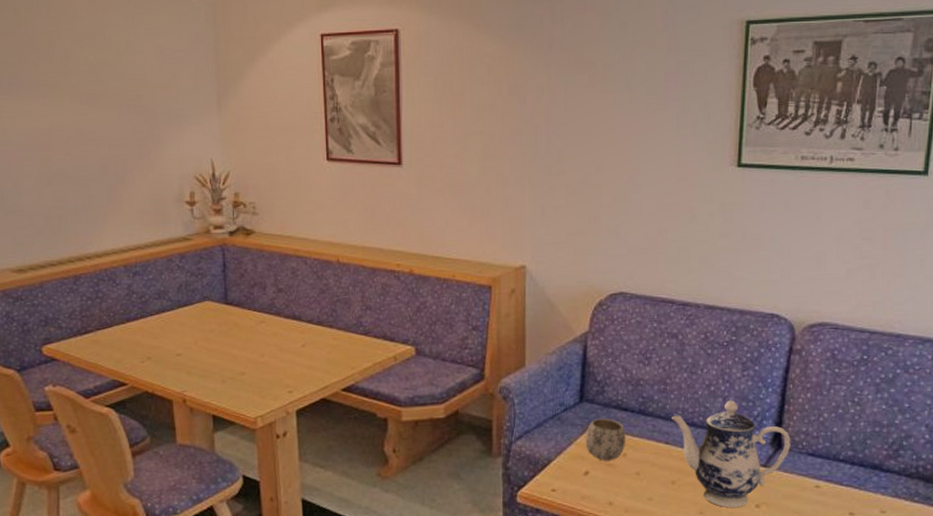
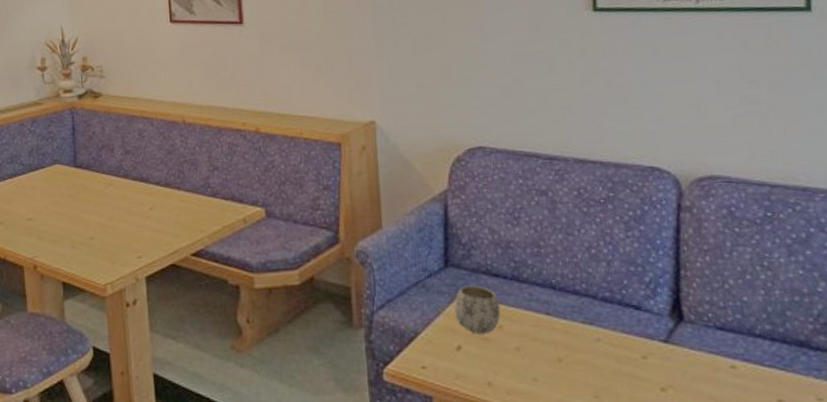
teapot: present [671,401,791,507] -> none [550,265,694,391]

